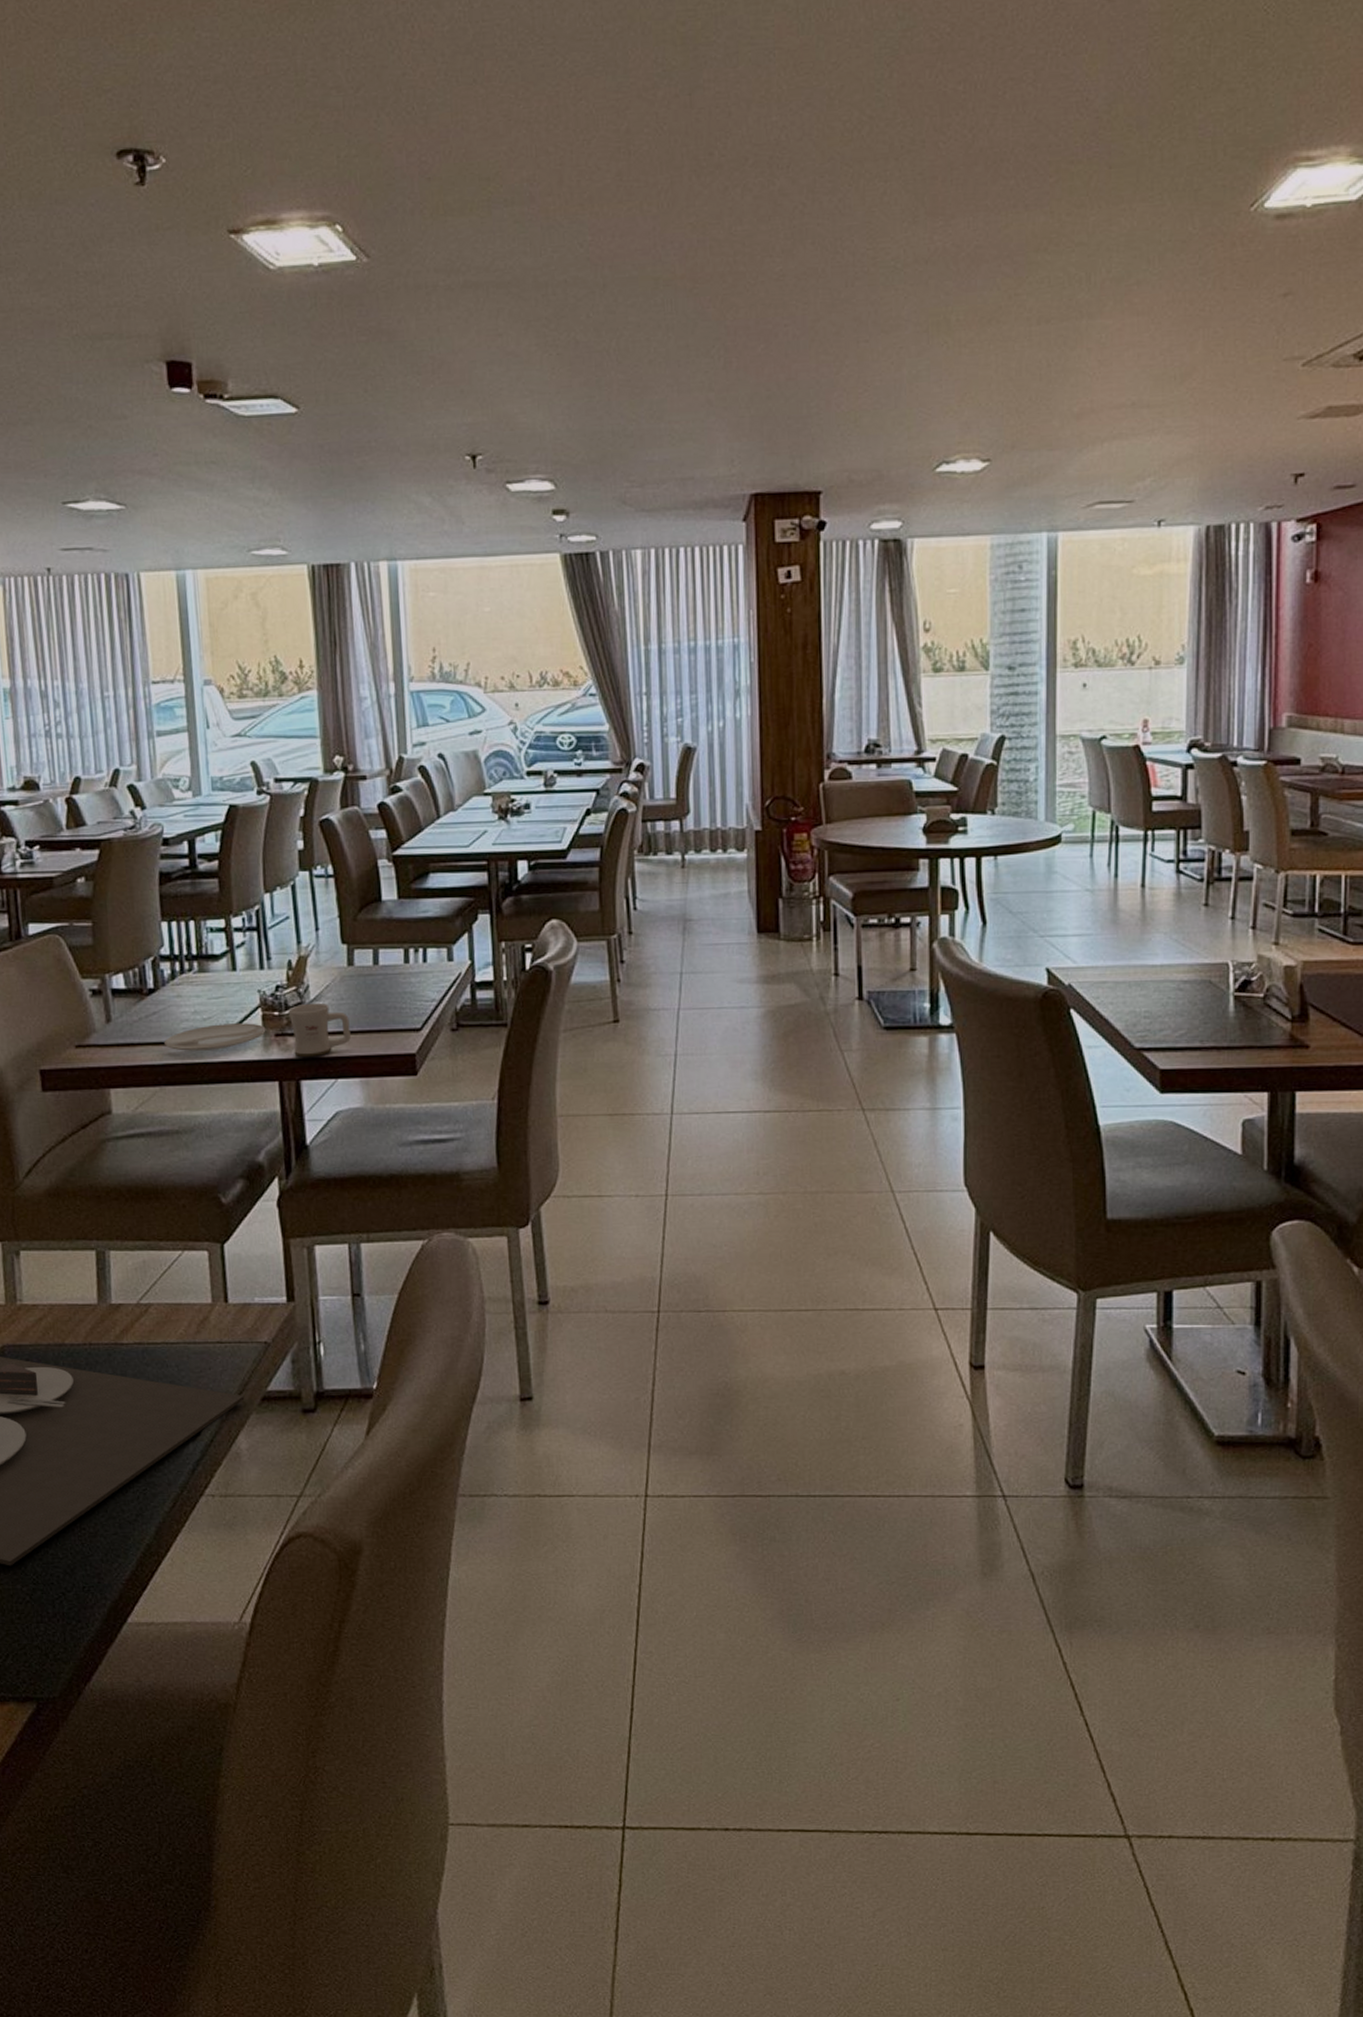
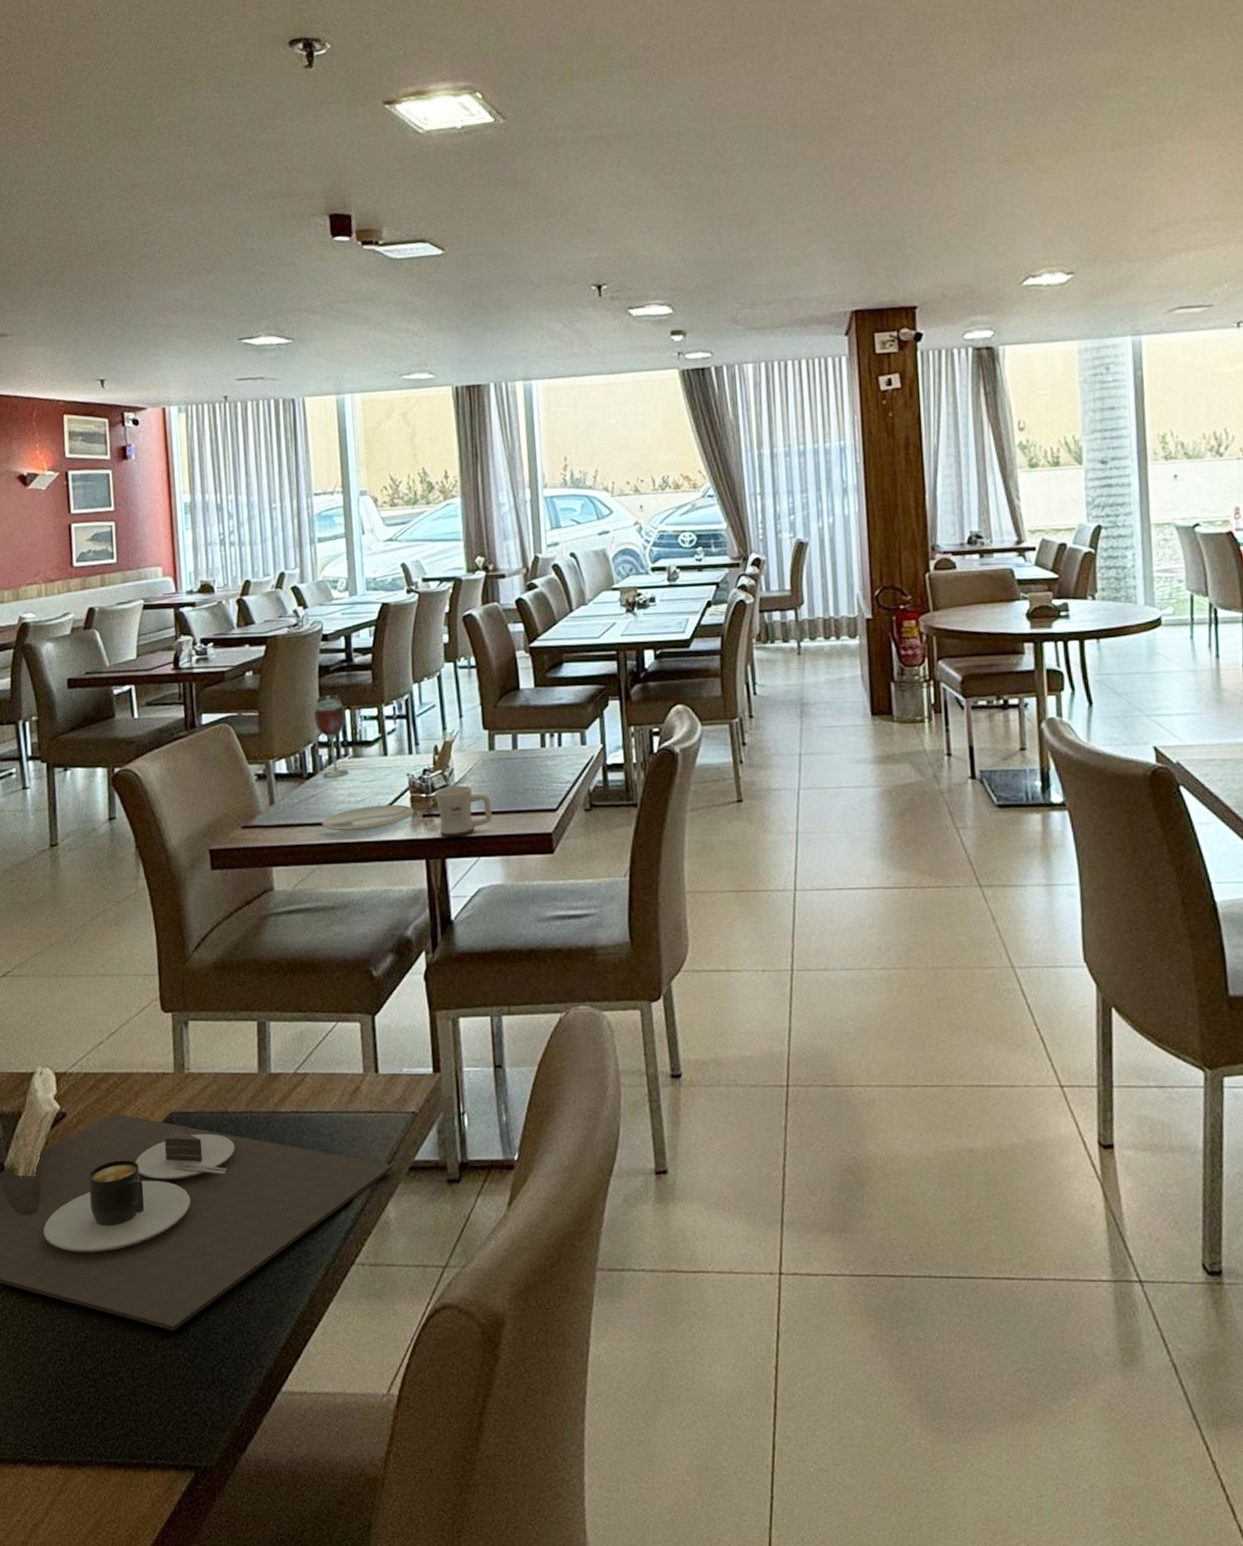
wineglass: none [154,904,193,993] -> present [314,695,348,777]

